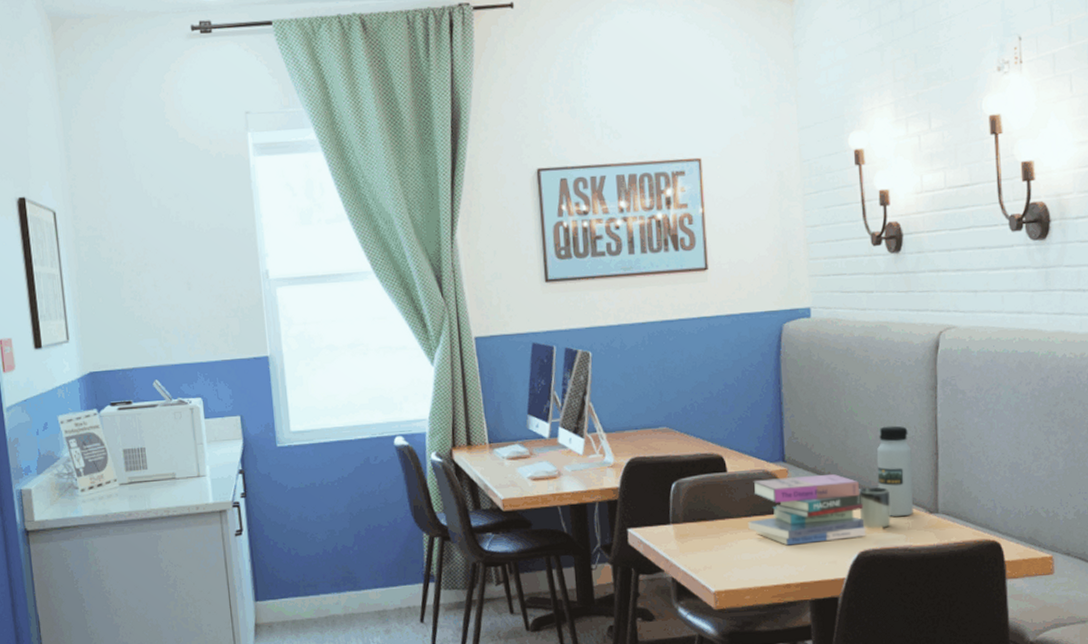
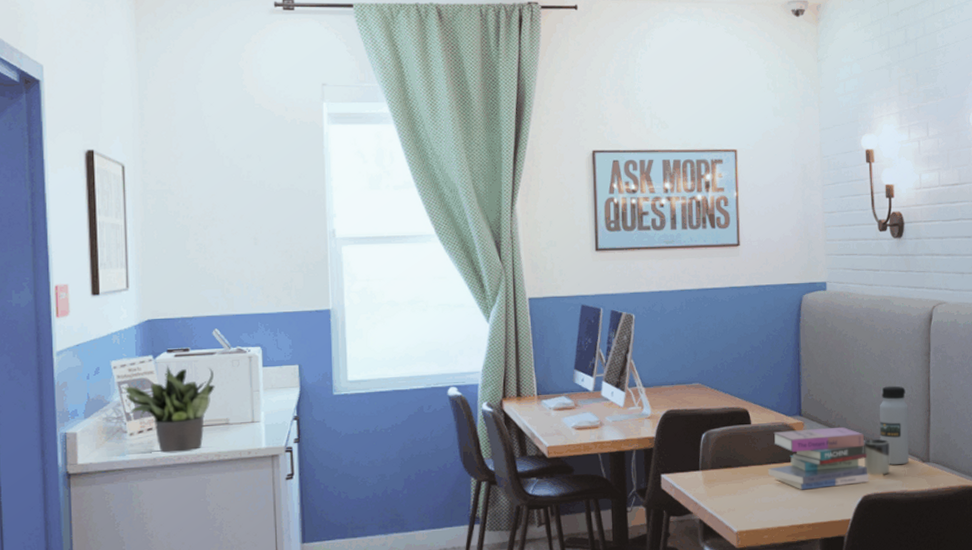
potted plant: none [71,419,160,510] -> present [122,365,215,454]

